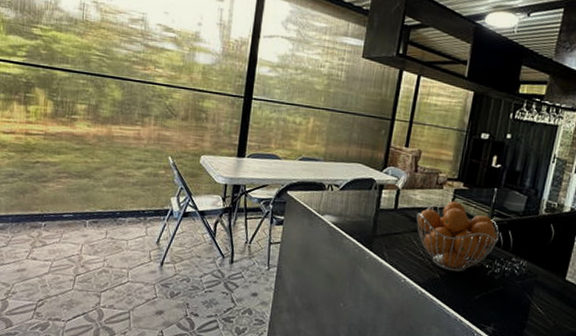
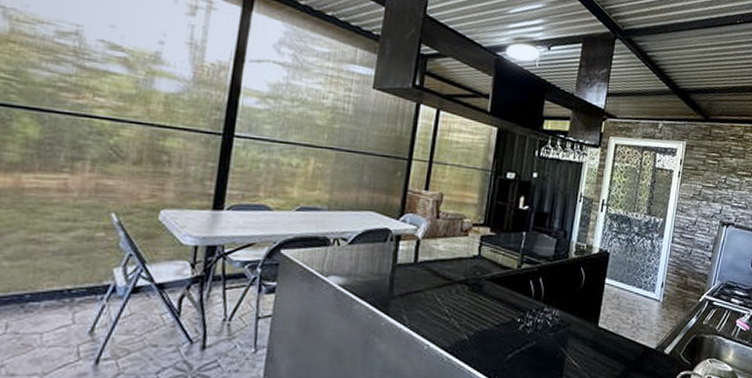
fruit basket: present [416,201,500,272] -> none [439,249,531,330]

